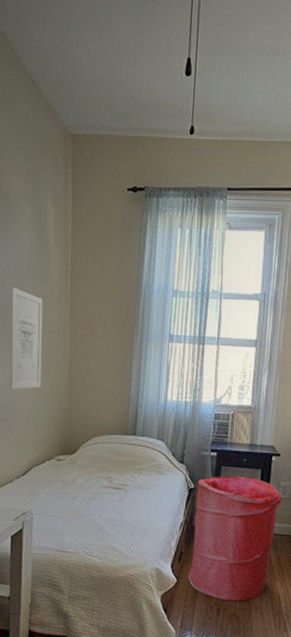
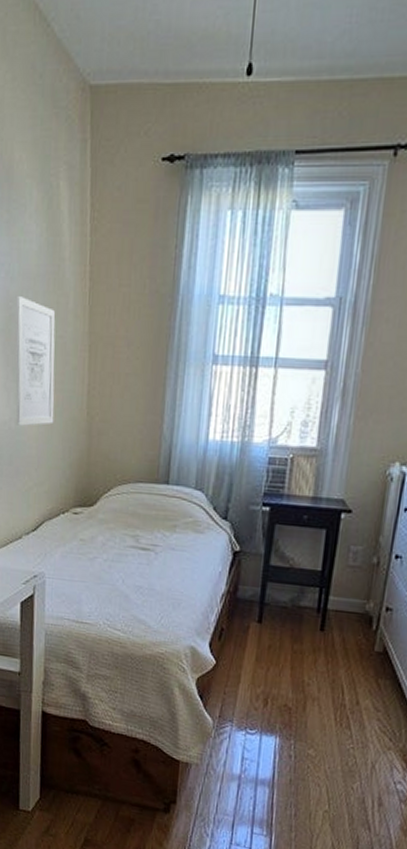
laundry hamper: present [188,475,283,601] -> none [230,536,352,691]

